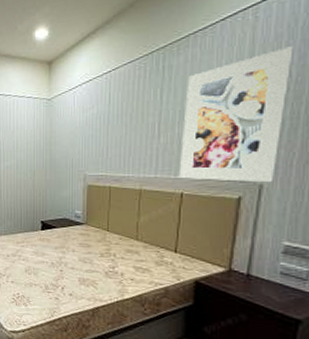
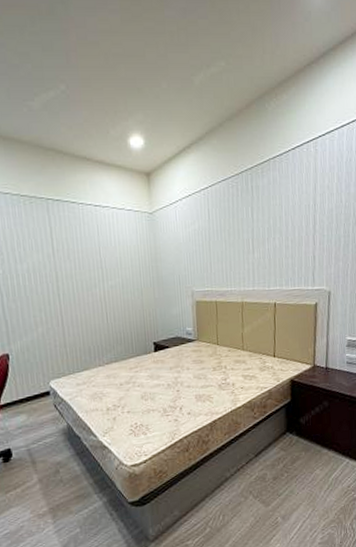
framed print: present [178,46,294,183] -> none [271,177,342,290]

